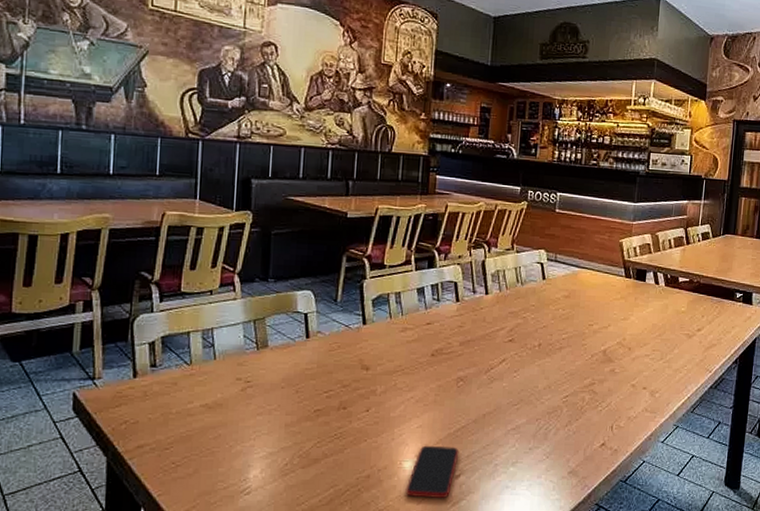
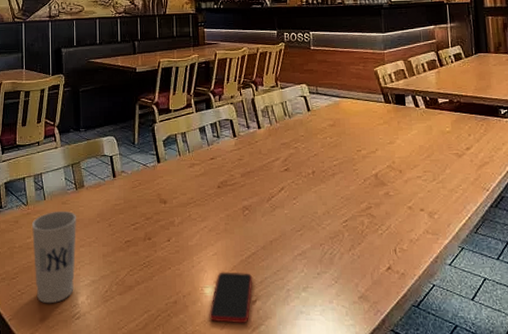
cup: none [194,373,256,478] -> present [31,210,77,304]

